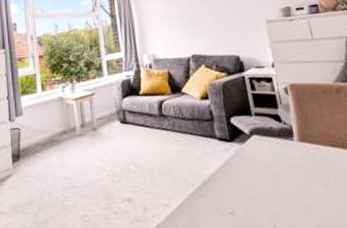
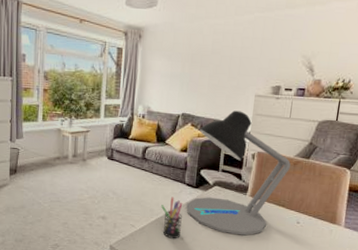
pen holder: none [195,158,230,216] -> present [161,197,183,239]
desk lamp: none [215,41,334,196] -> present [186,110,291,236]

